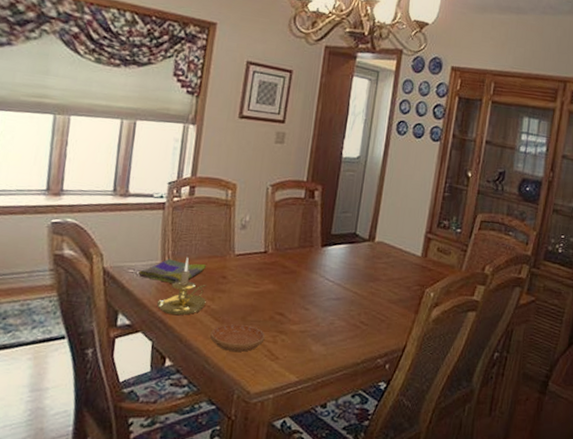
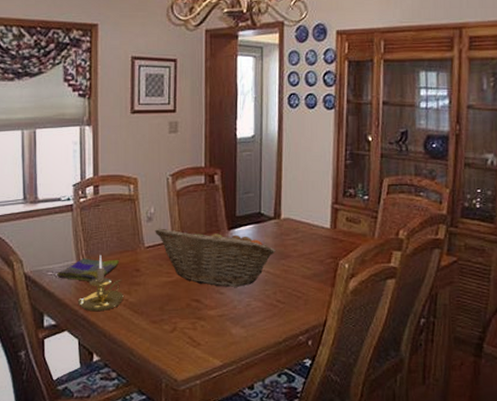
saucer: present [210,323,265,352] -> none [132,314,184,341]
fruit basket: none [247,237,366,305] -> present [155,227,276,287]

